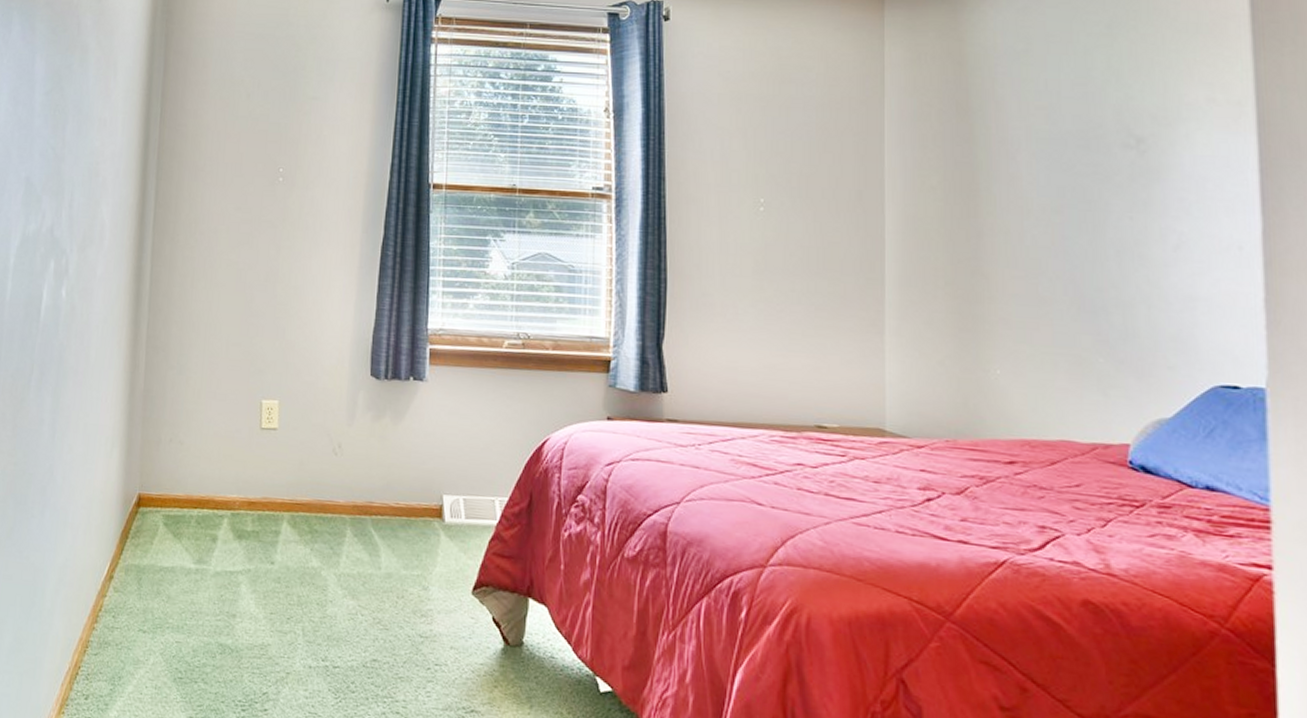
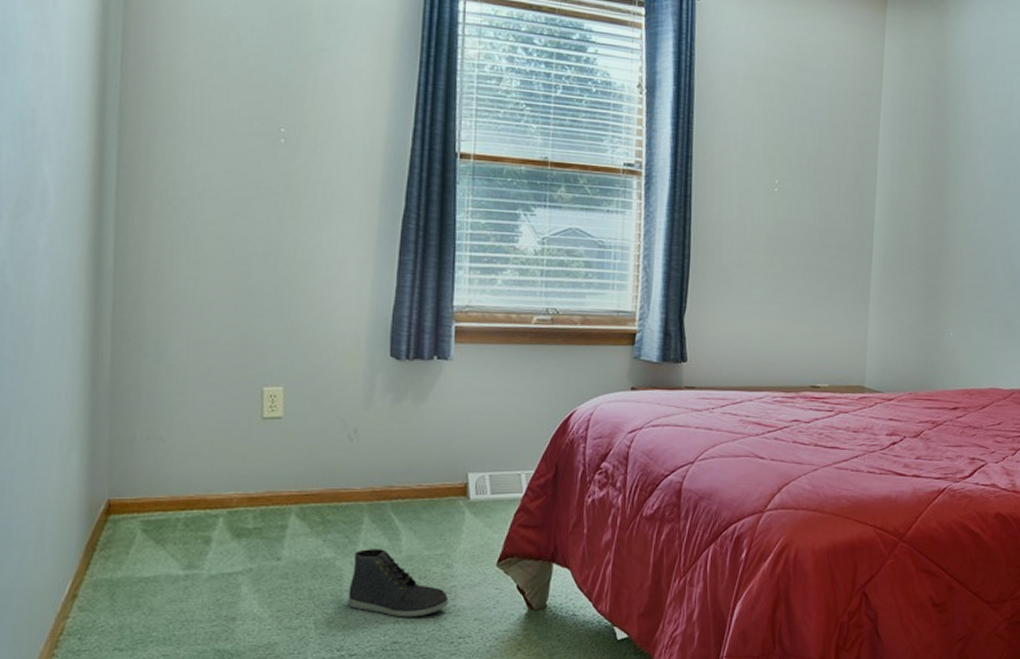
sneaker: none [332,561,425,637] -> present [348,547,449,618]

